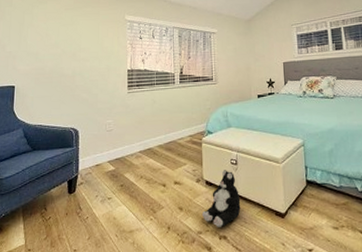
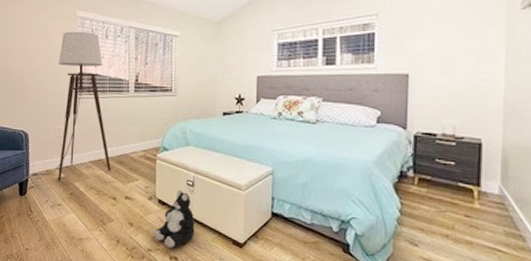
floor lamp: none [80,33,160,176] -> present [30,31,111,182]

